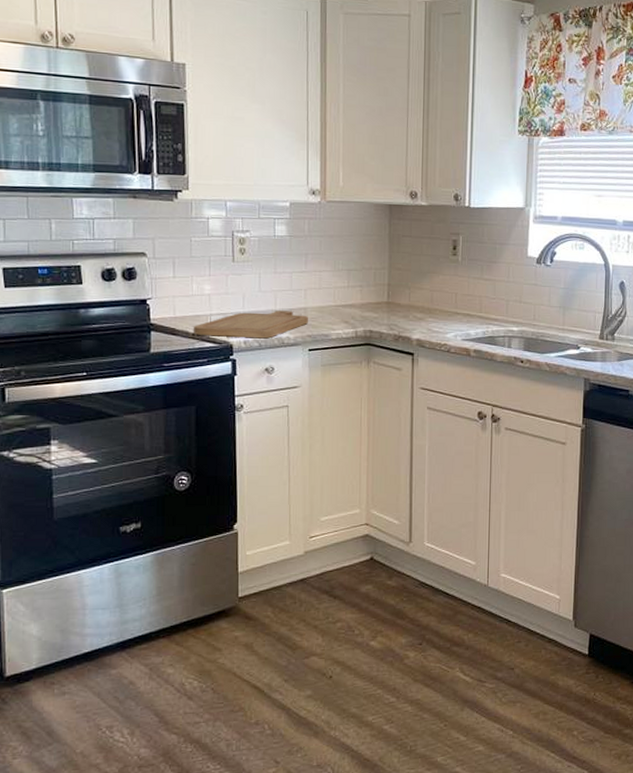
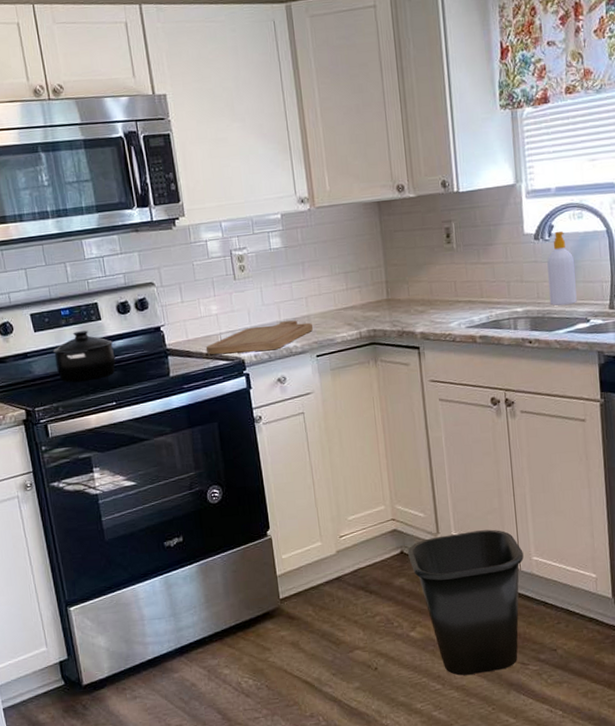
saucepan: none [23,293,93,346] -> present [52,330,116,382]
waste bin: none [378,543,492,689] -> present [408,529,524,675]
soap bottle: none [544,258,572,331] -> present [547,231,577,307]

